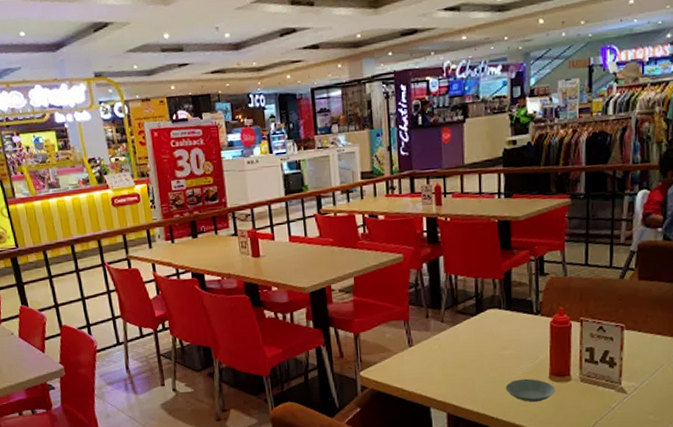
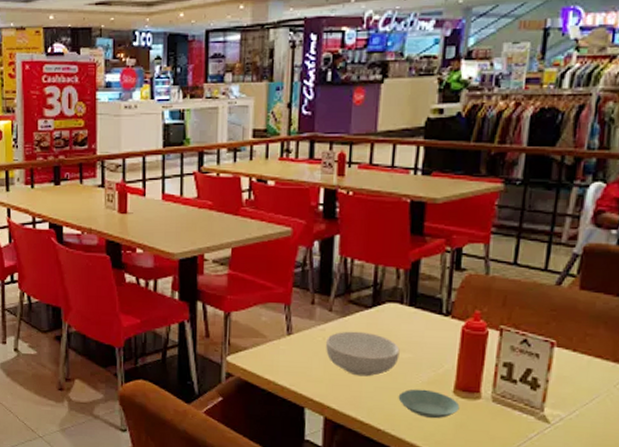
cereal bowl: none [441,336,503,375] -> present [325,331,400,377]

